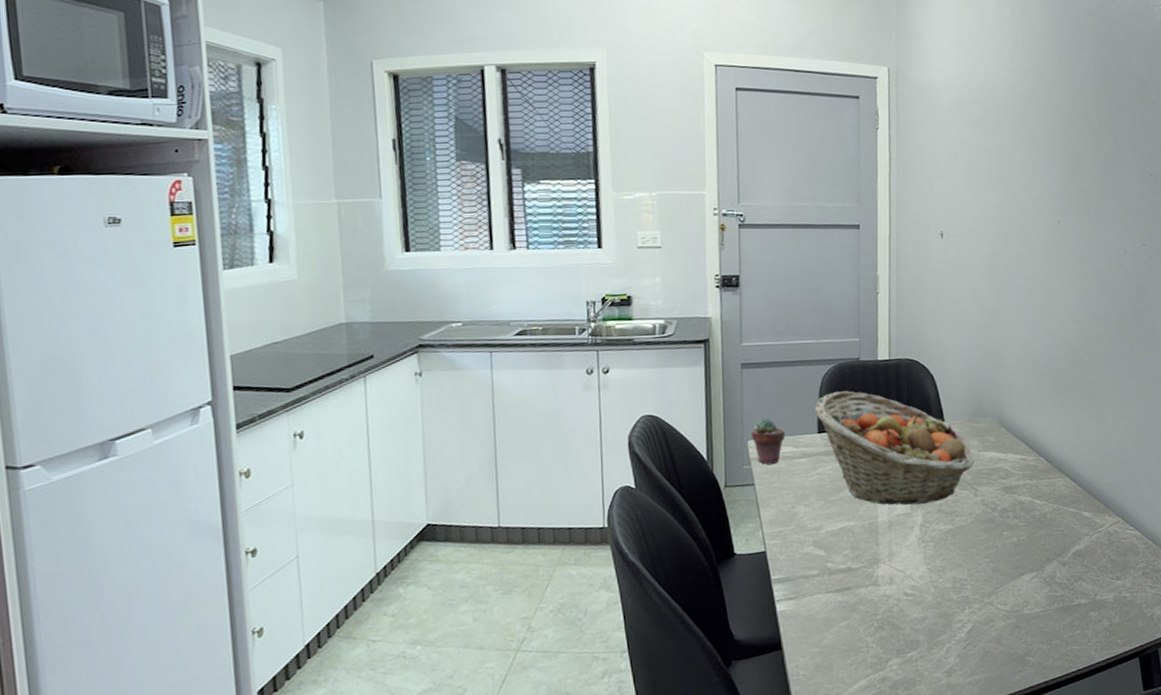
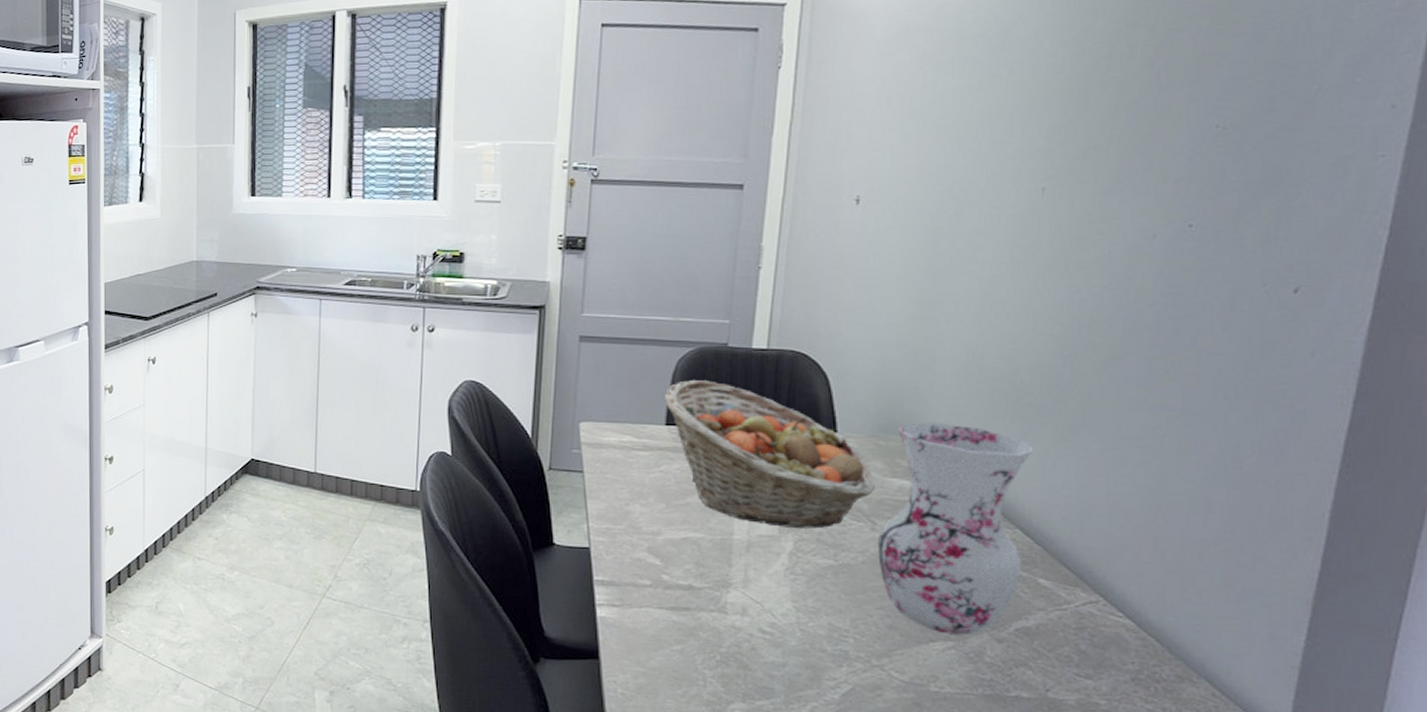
potted succulent: present [751,418,785,464] -> none [585,400,625,452]
vase: none [980,403,1072,567] -> present [878,422,1034,635]

